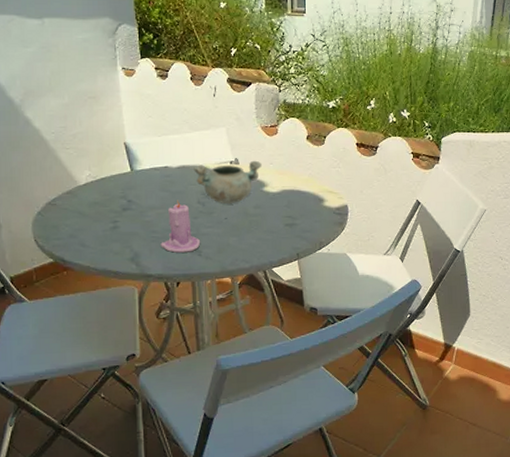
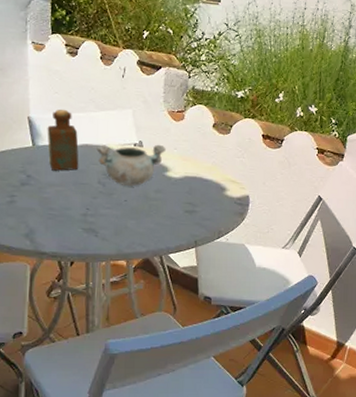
bottle: none [143,132,178,194] -> present [47,109,79,171]
candle: present [160,200,201,253] -> none [57,178,99,232]

